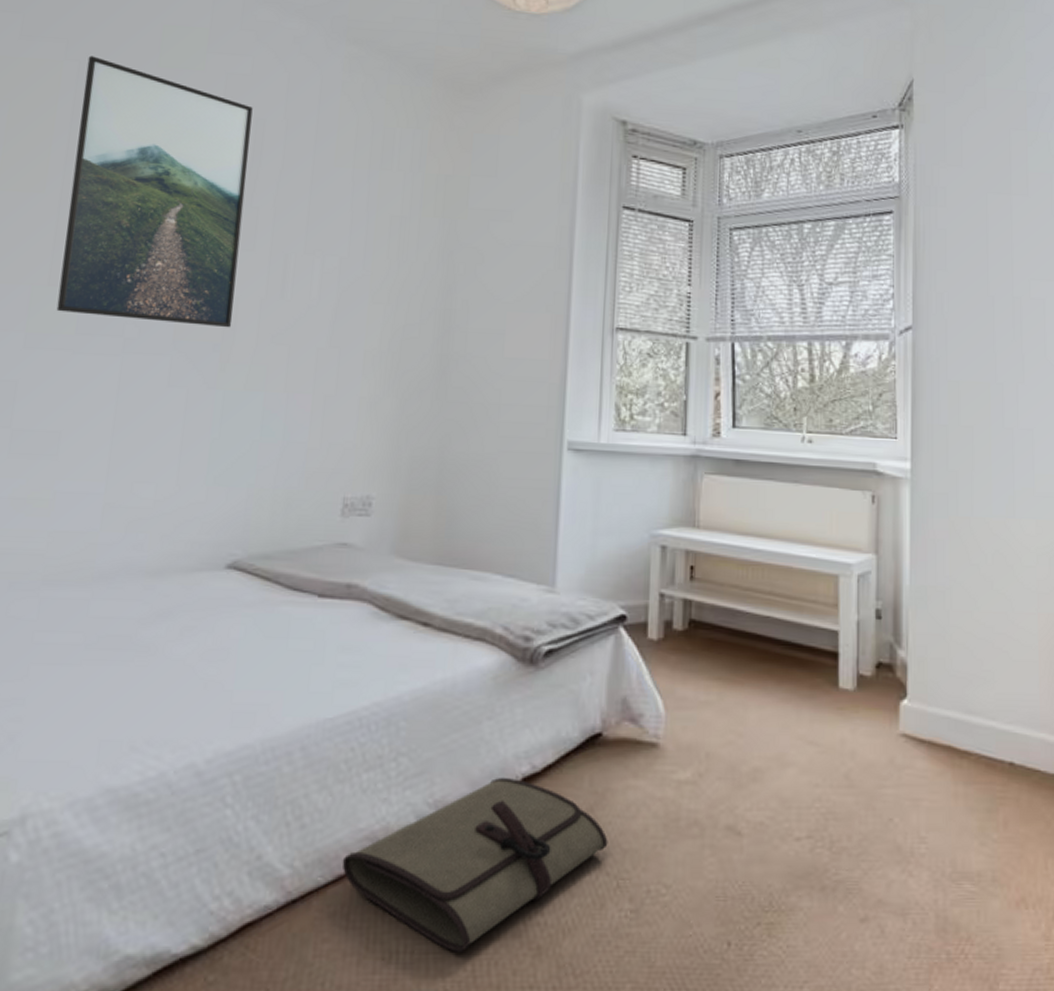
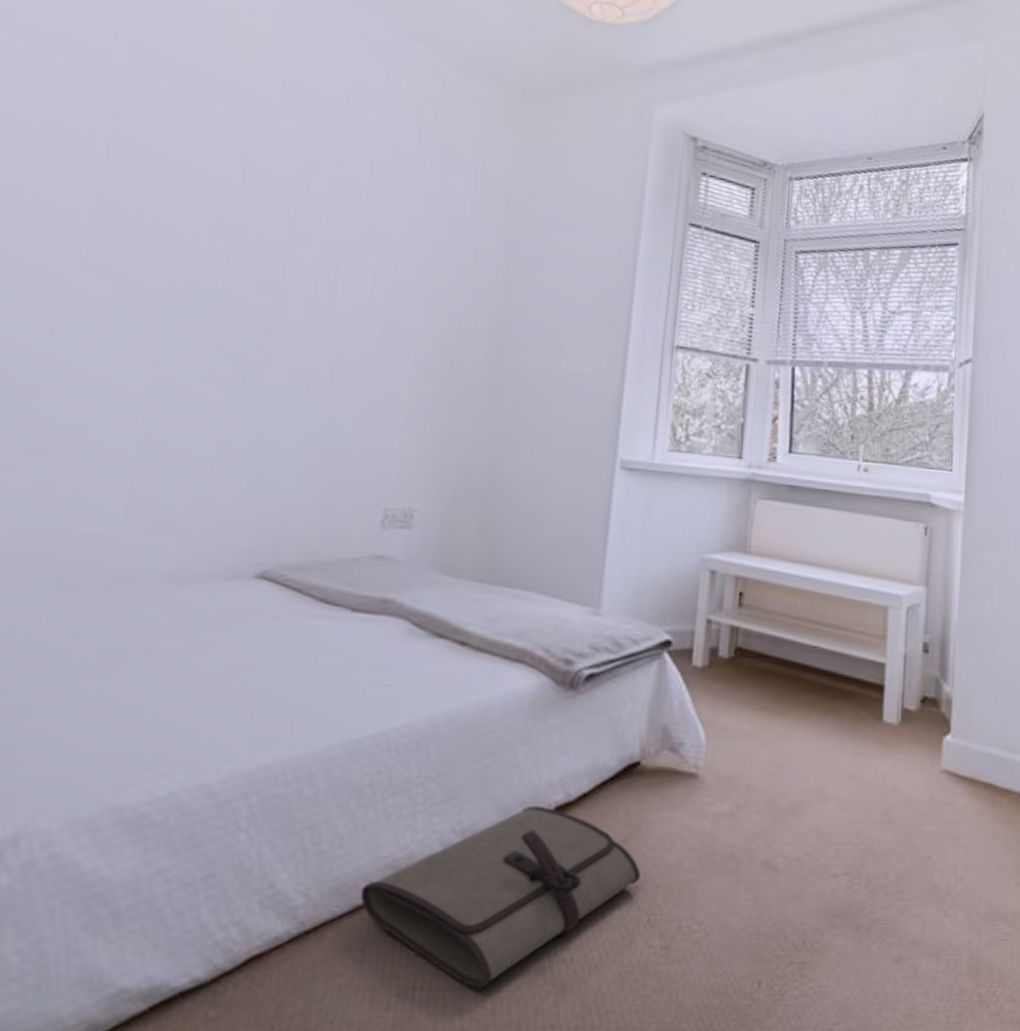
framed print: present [56,55,253,328] -> none [89,36,313,327]

